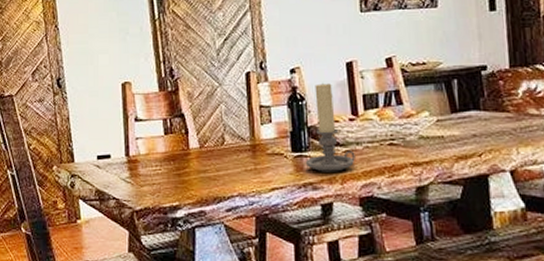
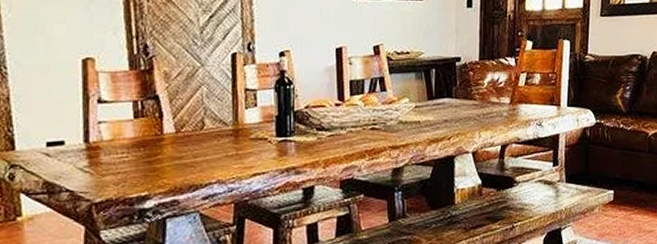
candle holder: present [305,82,355,172] -> none [289,67,339,157]

